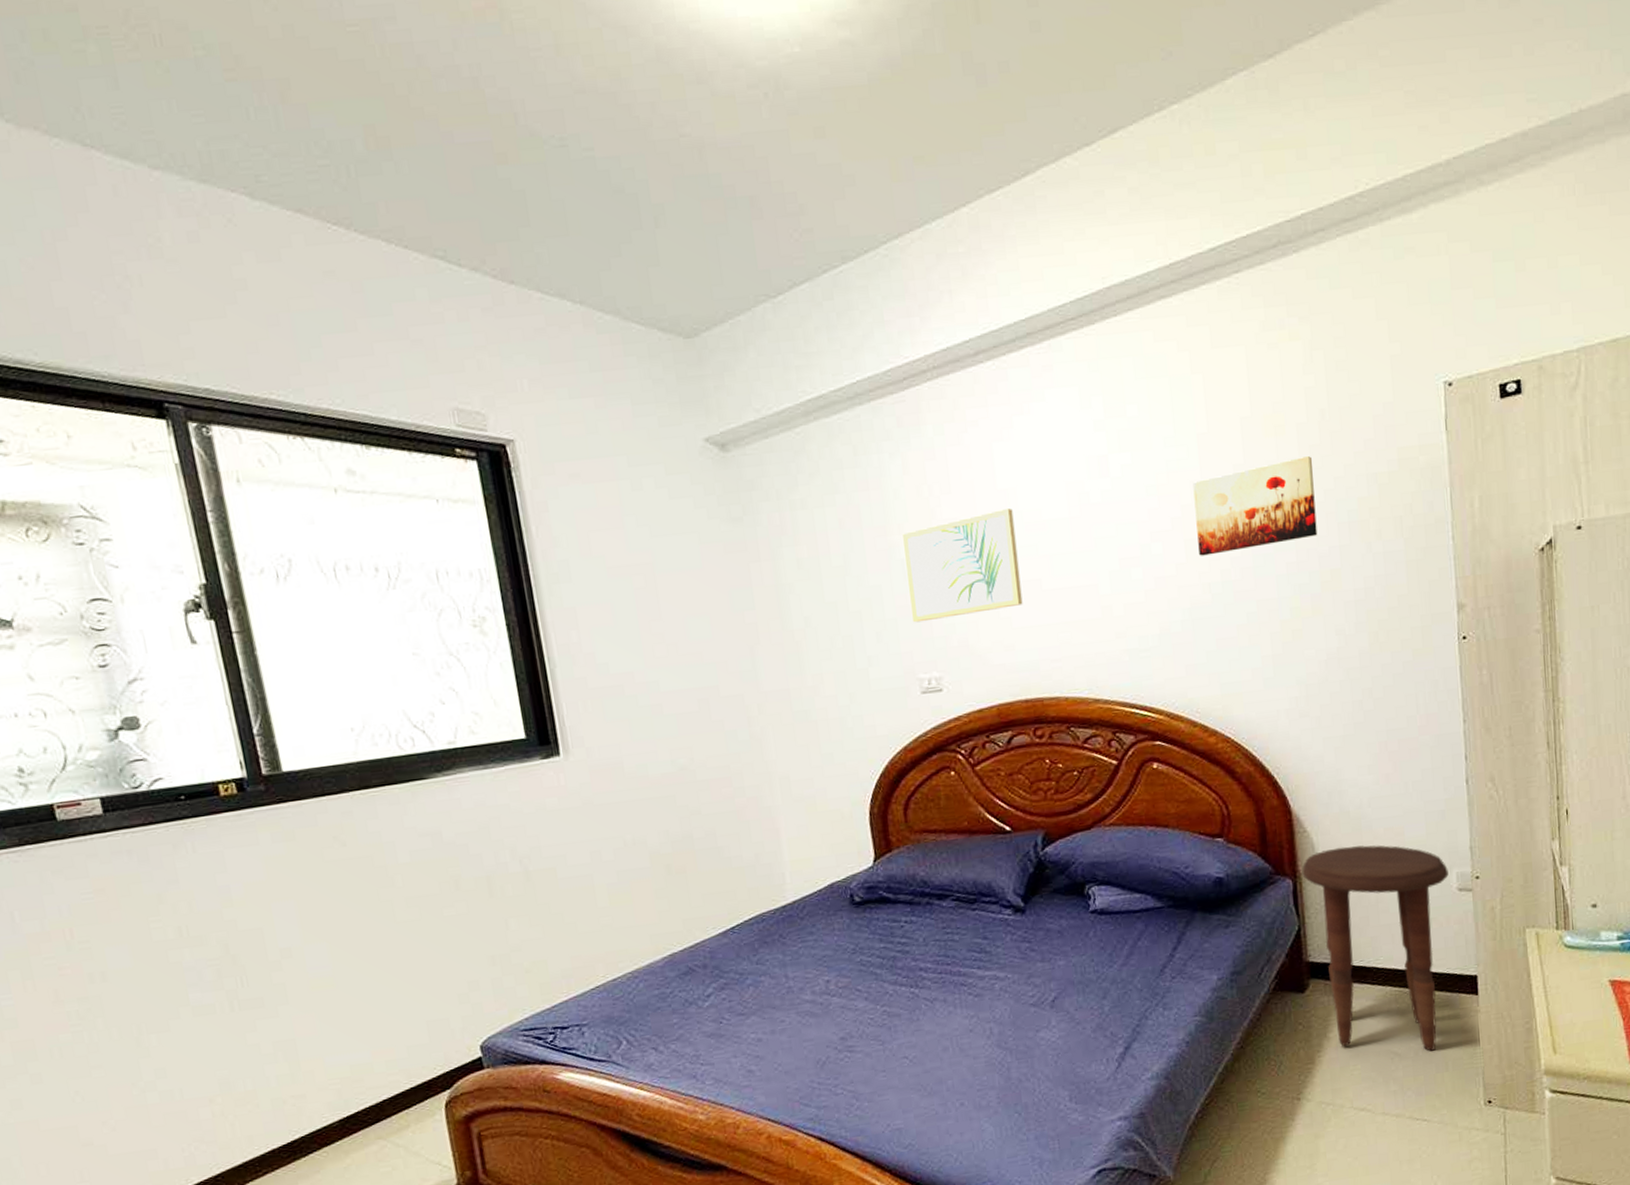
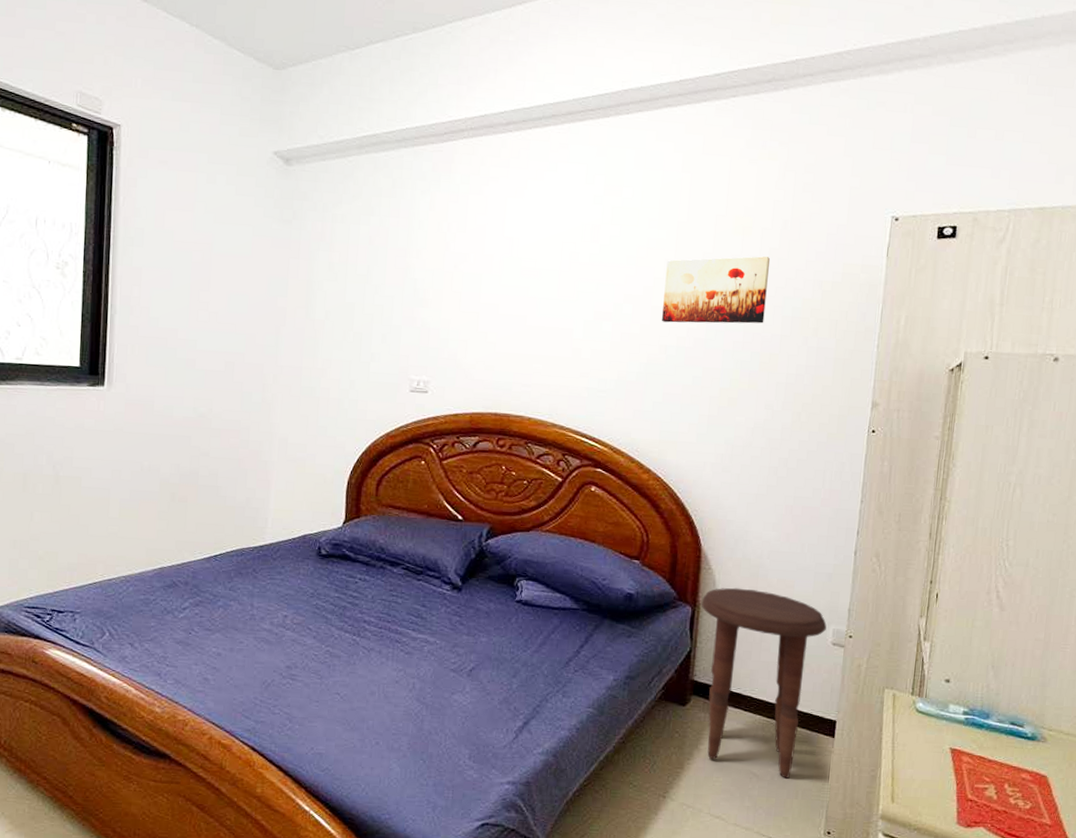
wall art: present [901,508,1023,623] -> none [414,253,514,335]

